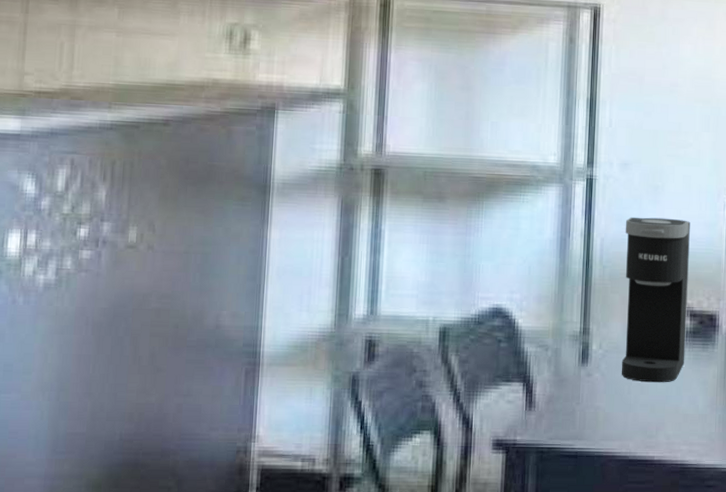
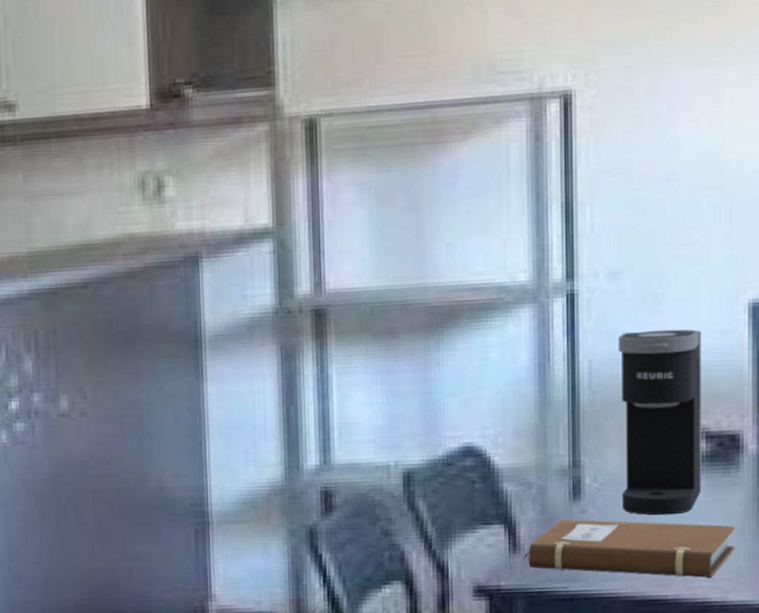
notebook: none [537,381,710,442] -> present [523,519,735,578]

